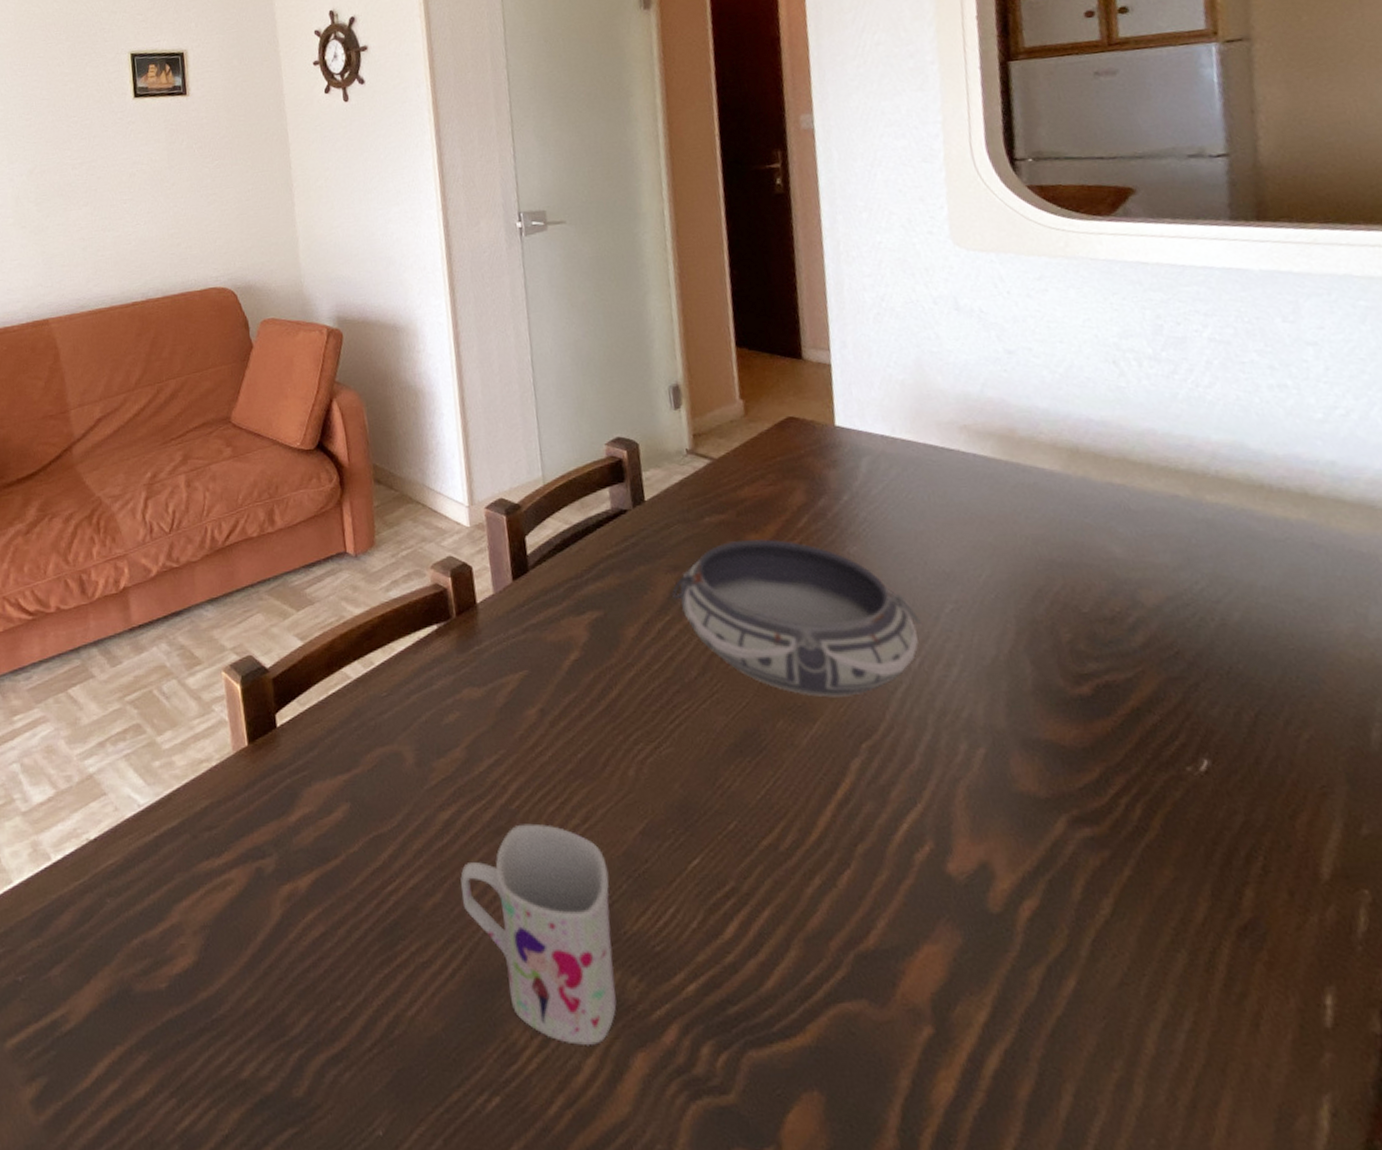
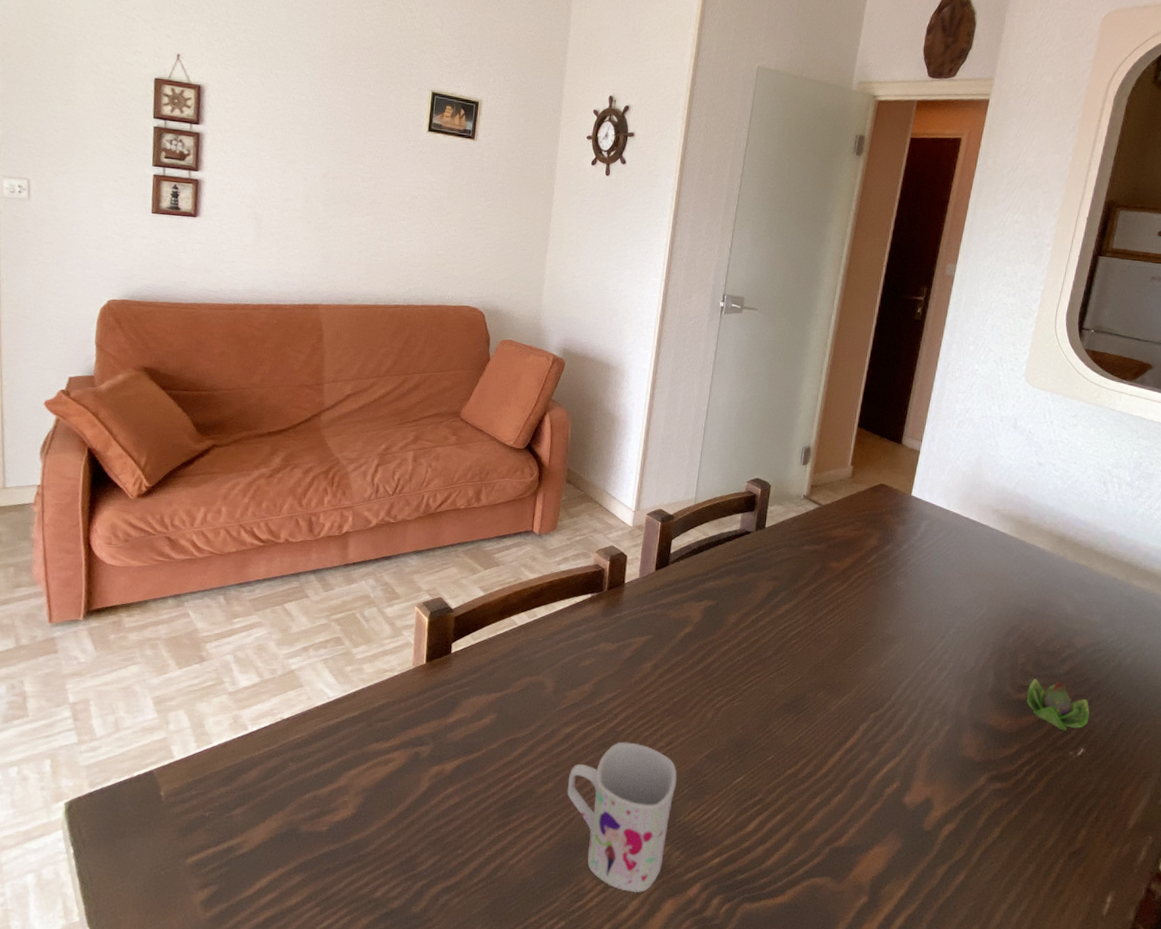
bowl: present [672,538,921,698] -> none [768,565,932,682]
fruit: none [1089,661,1202,735] -> present [1026,678,1090,731]

